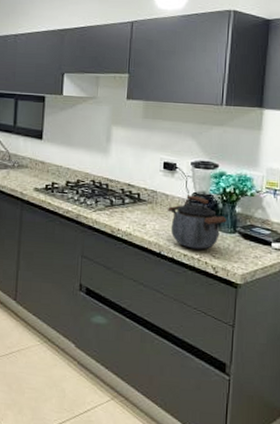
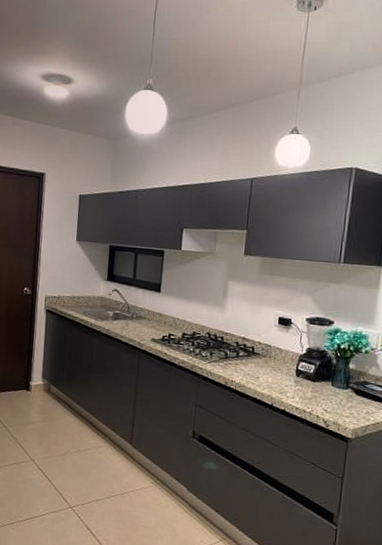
kettle: present [168,195,227,250] -> none [281,350,340,404]

